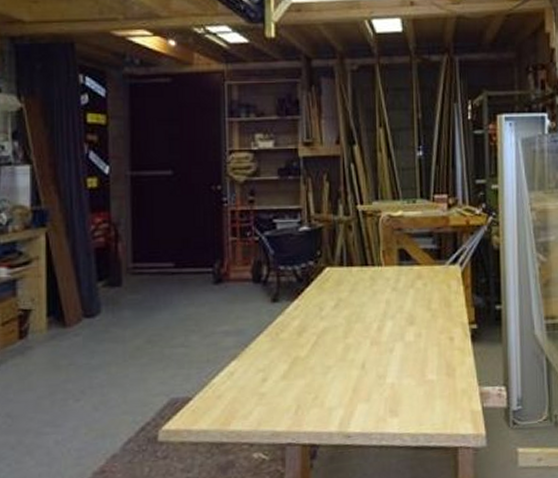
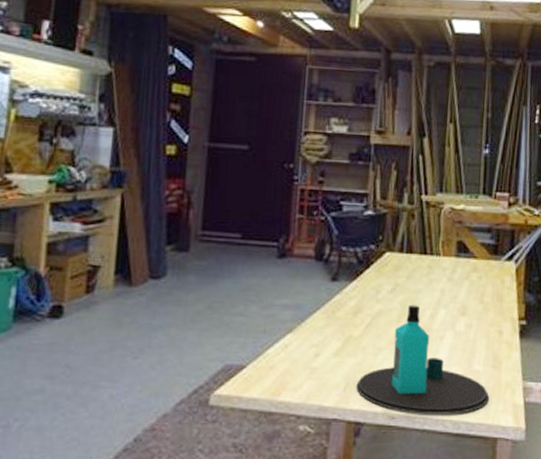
bottle: none [308,319,445,431] -> present [356,305,489,414]

